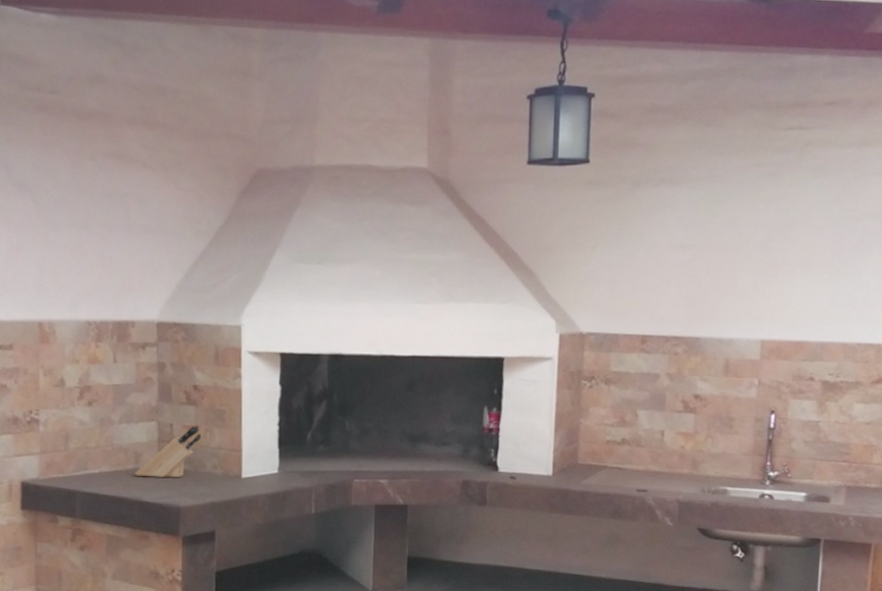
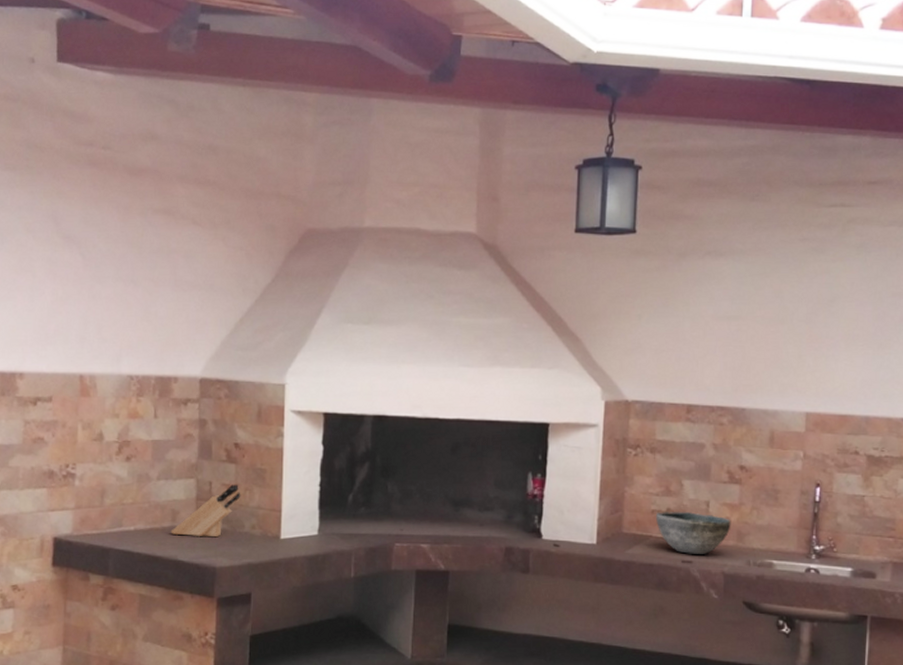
bowl: none [611,442,686,483] -> present [656,512,731,554]

